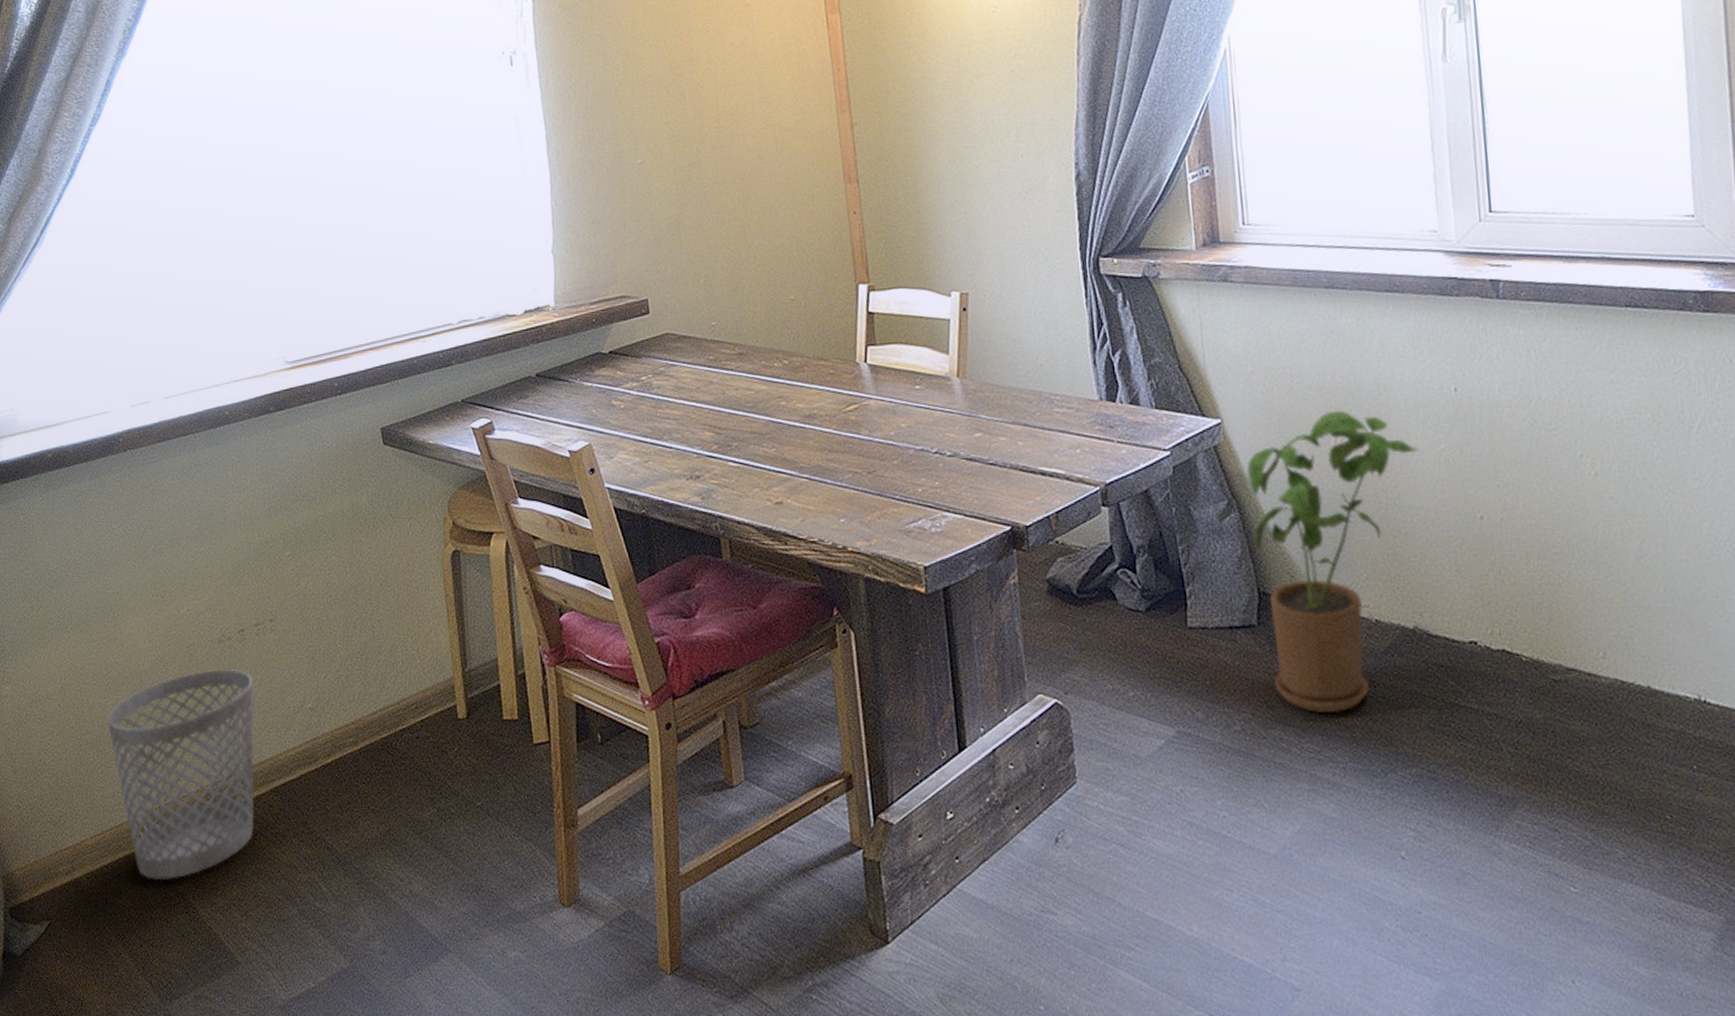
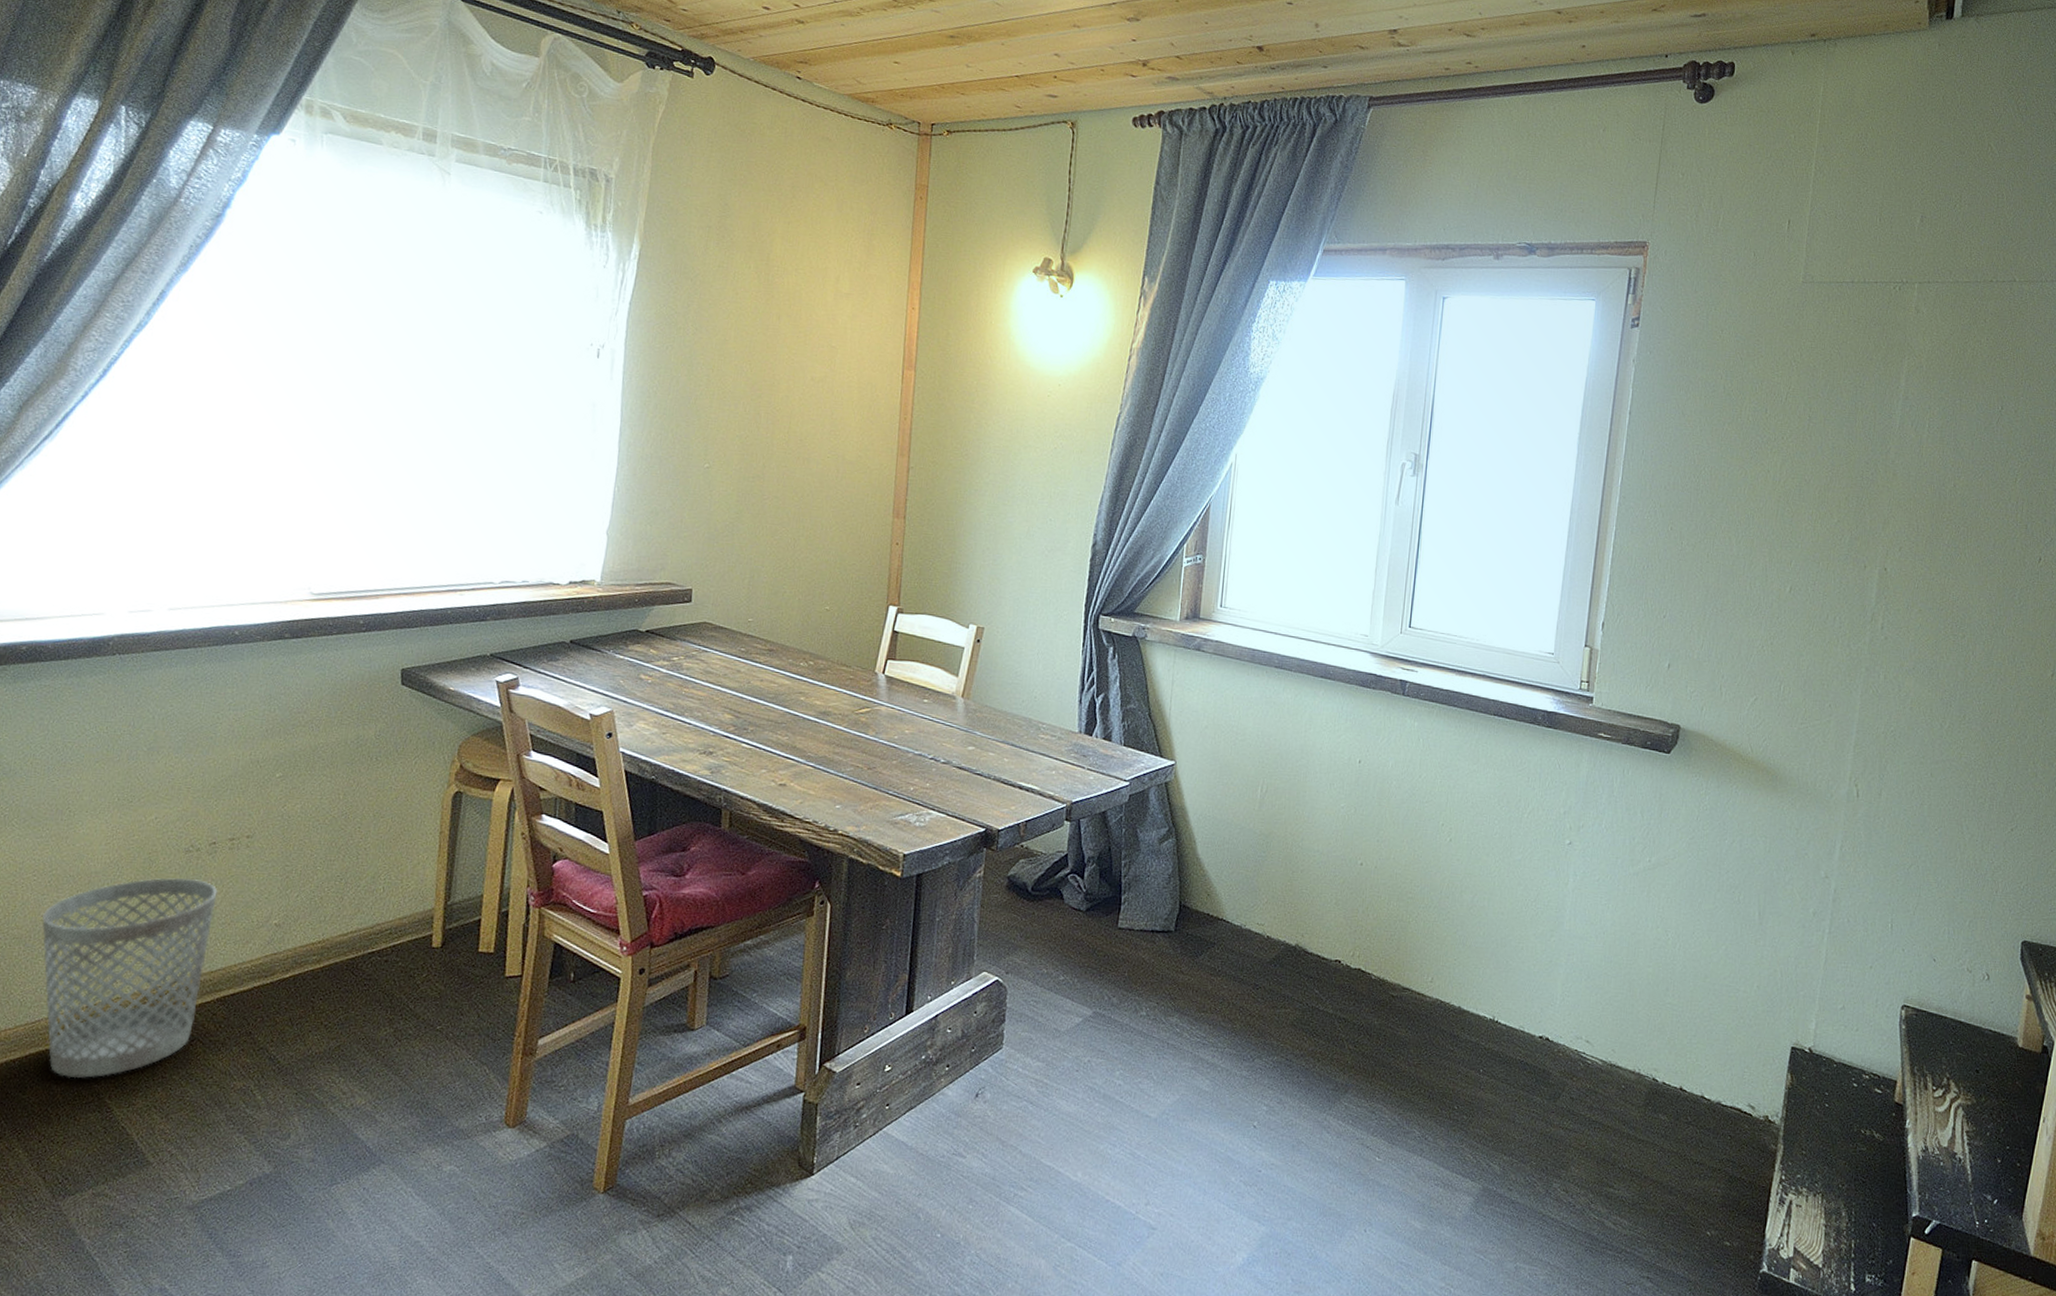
house plant: present [1247,410,1419,714] -> none [1179,766,1324,1008]

